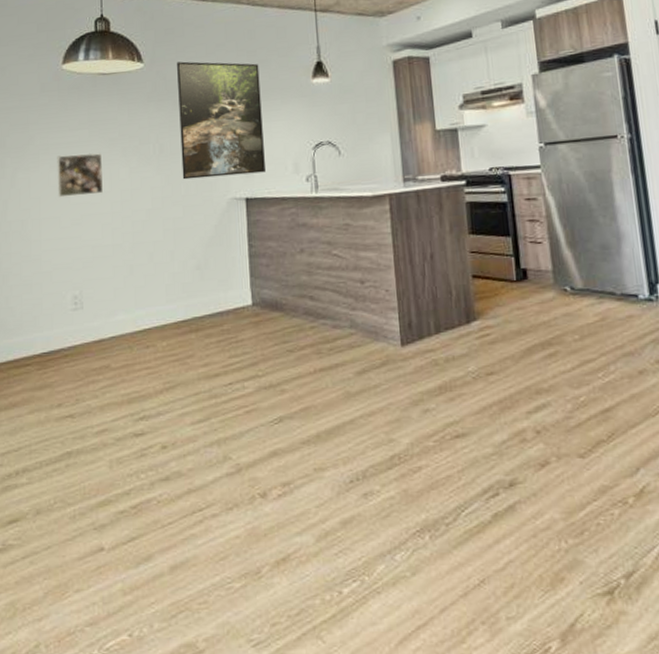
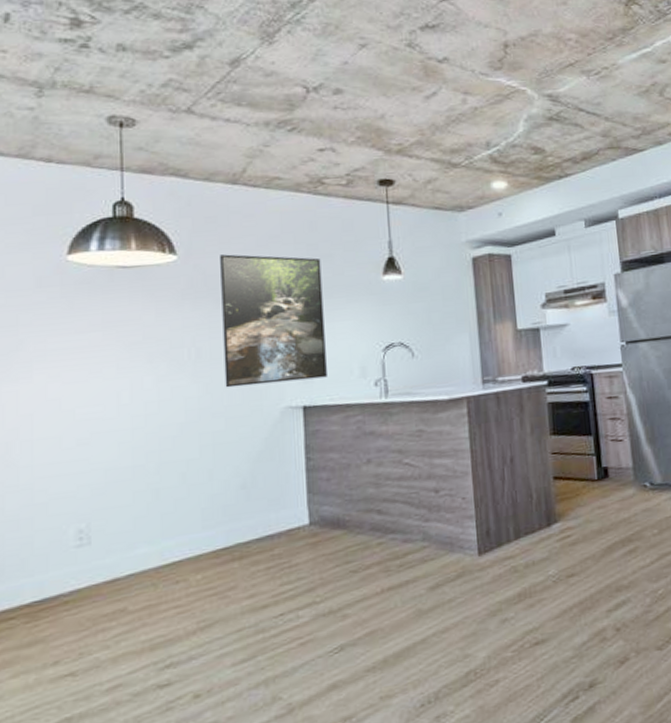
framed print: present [57,153,103,198] -> none [57,359,120,414]

